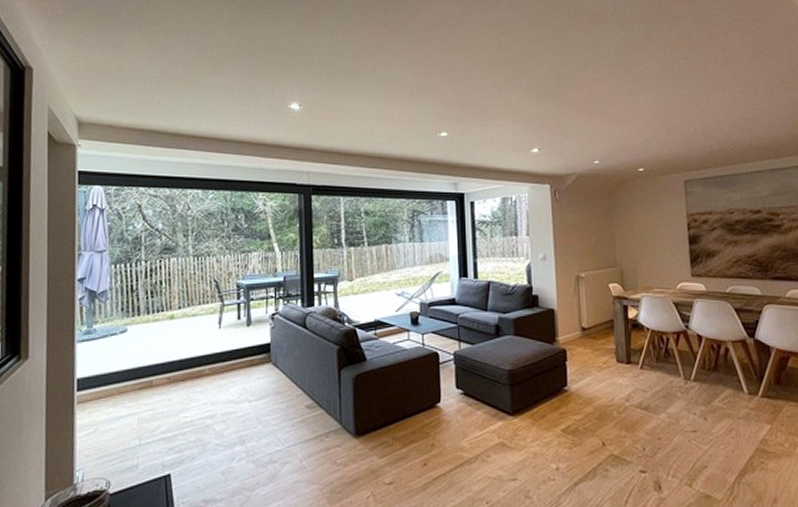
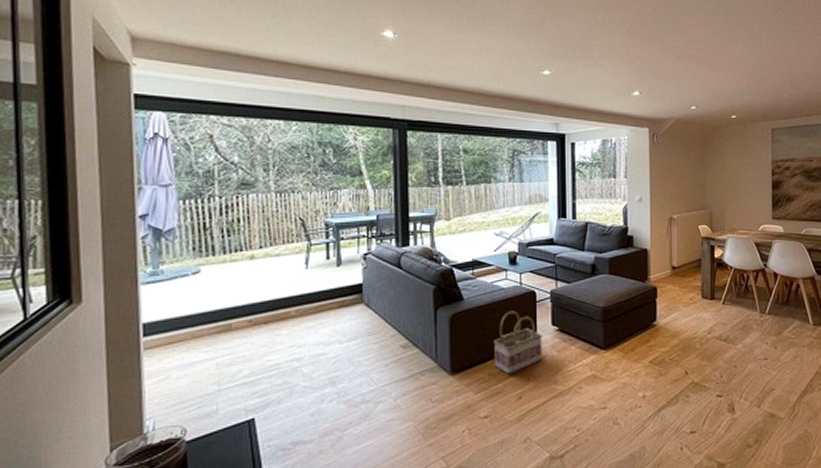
basket: none [396,372,447,439] -> present [493,310,542,375]

